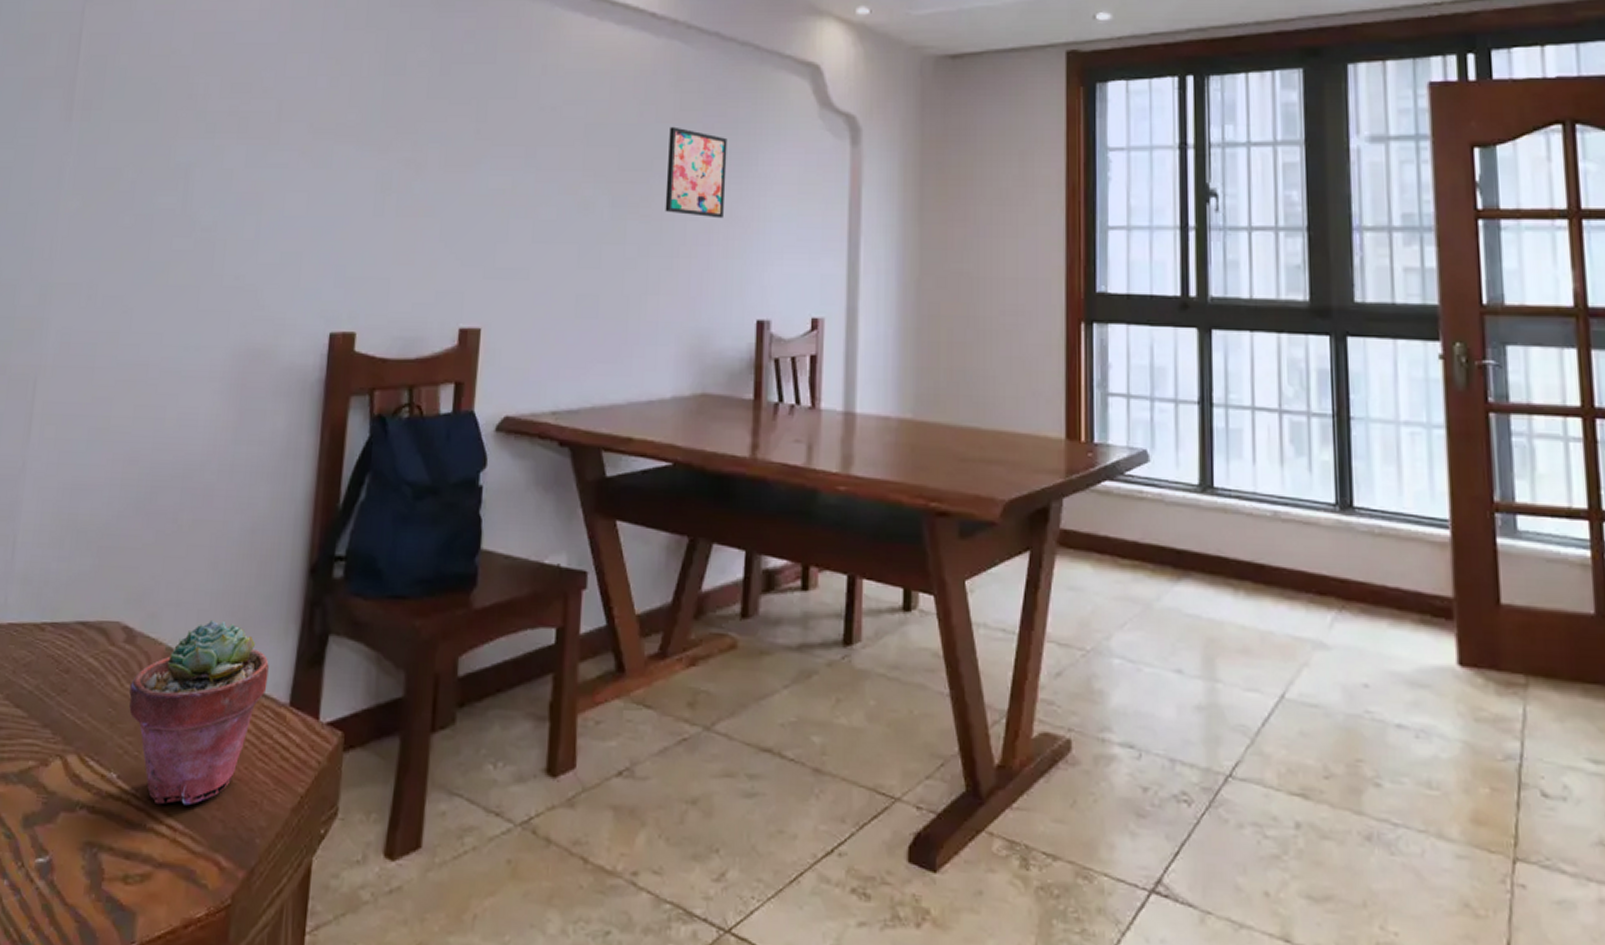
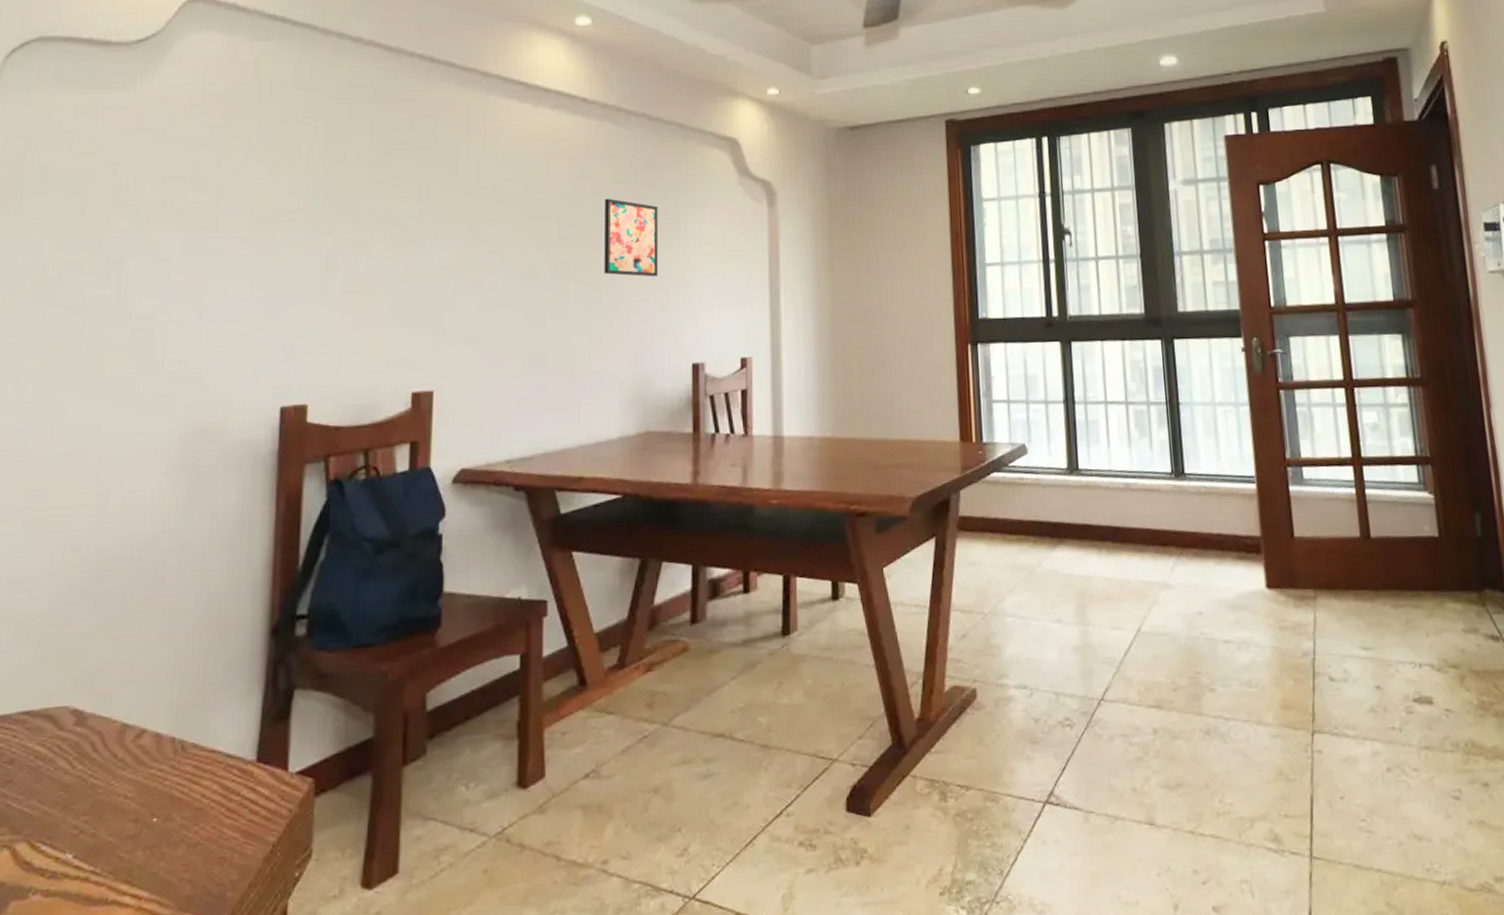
potted succulent: present [129,619,269,806] -> none [83,691,233,877]

